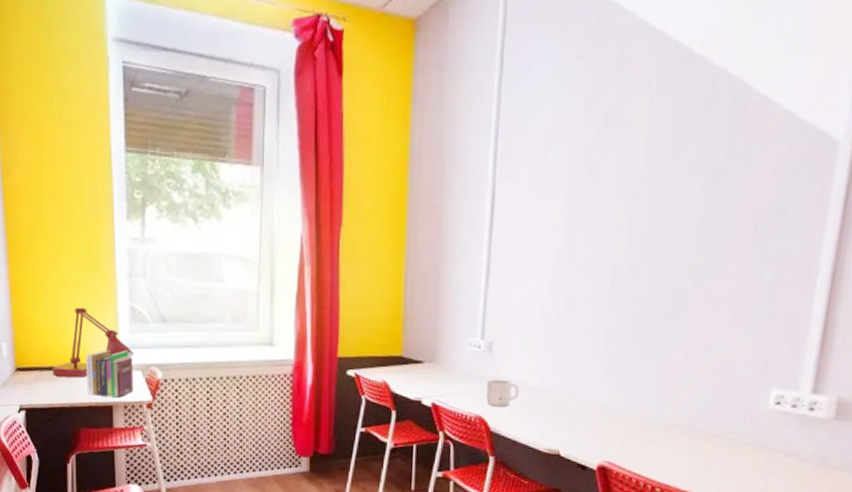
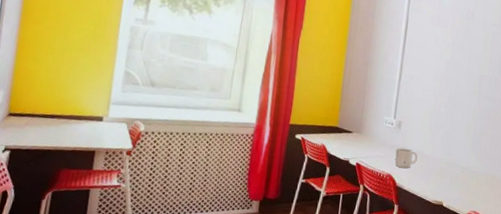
desk lamp: present [52,307,134,378] -> none [43,67,123,126]
books: present [86,350,134,398] -> none [73,104,121,145]

